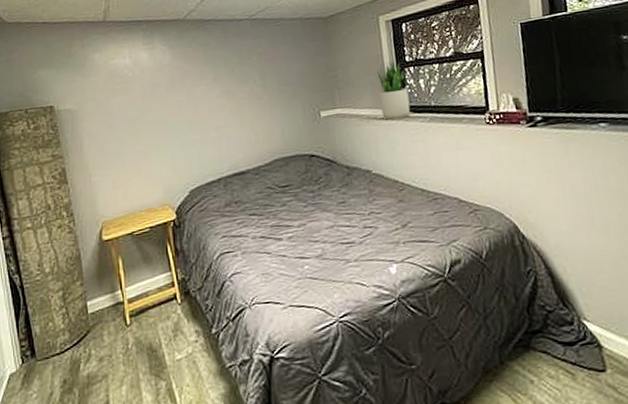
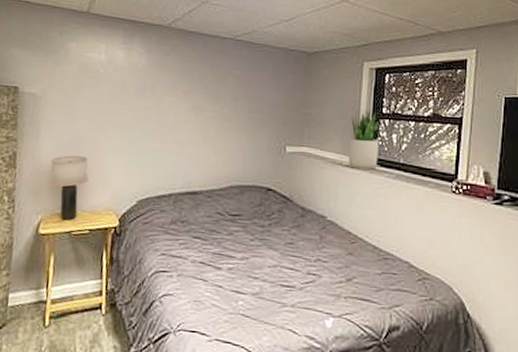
table lamp: none [100,159,140,223] -> present [49,155,89,221]

